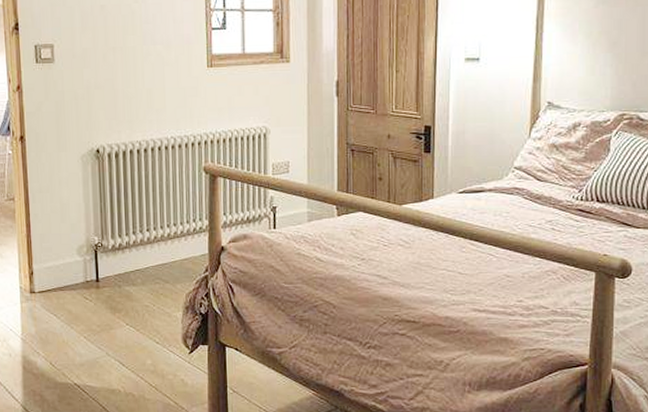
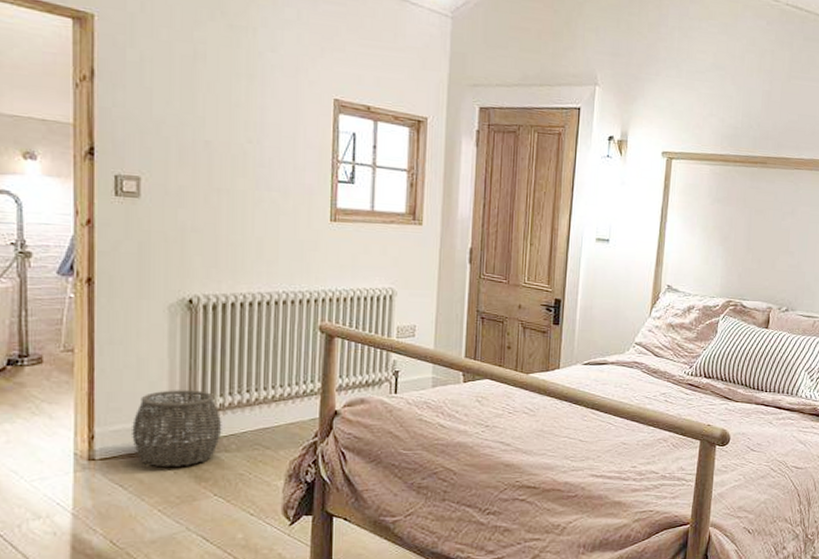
woven basket: none [60,231,129,300] -> present [132,390,222,468]

